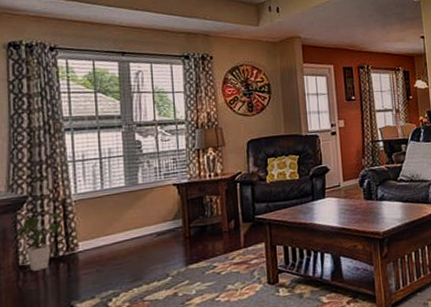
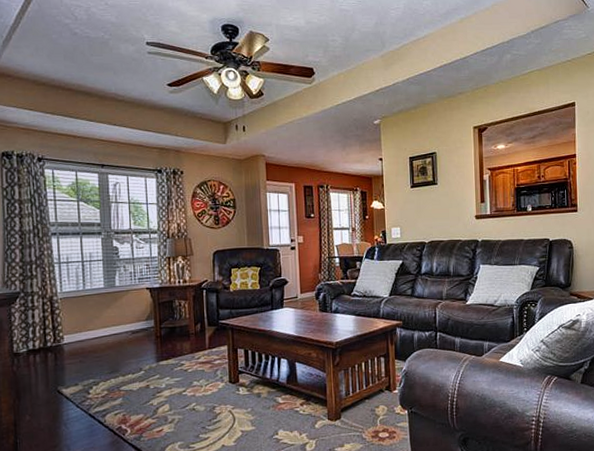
house plant: present [17,212,61,272] -> none [11,307,49,359]

